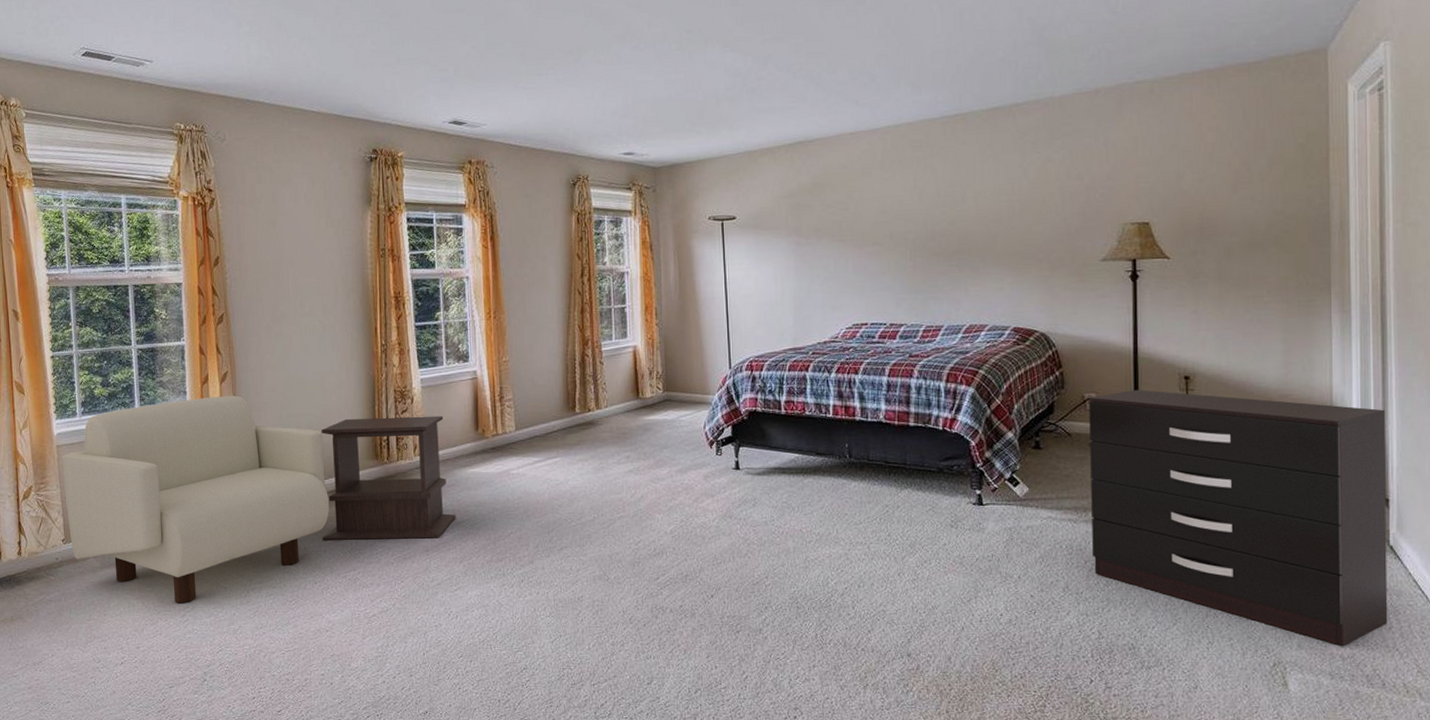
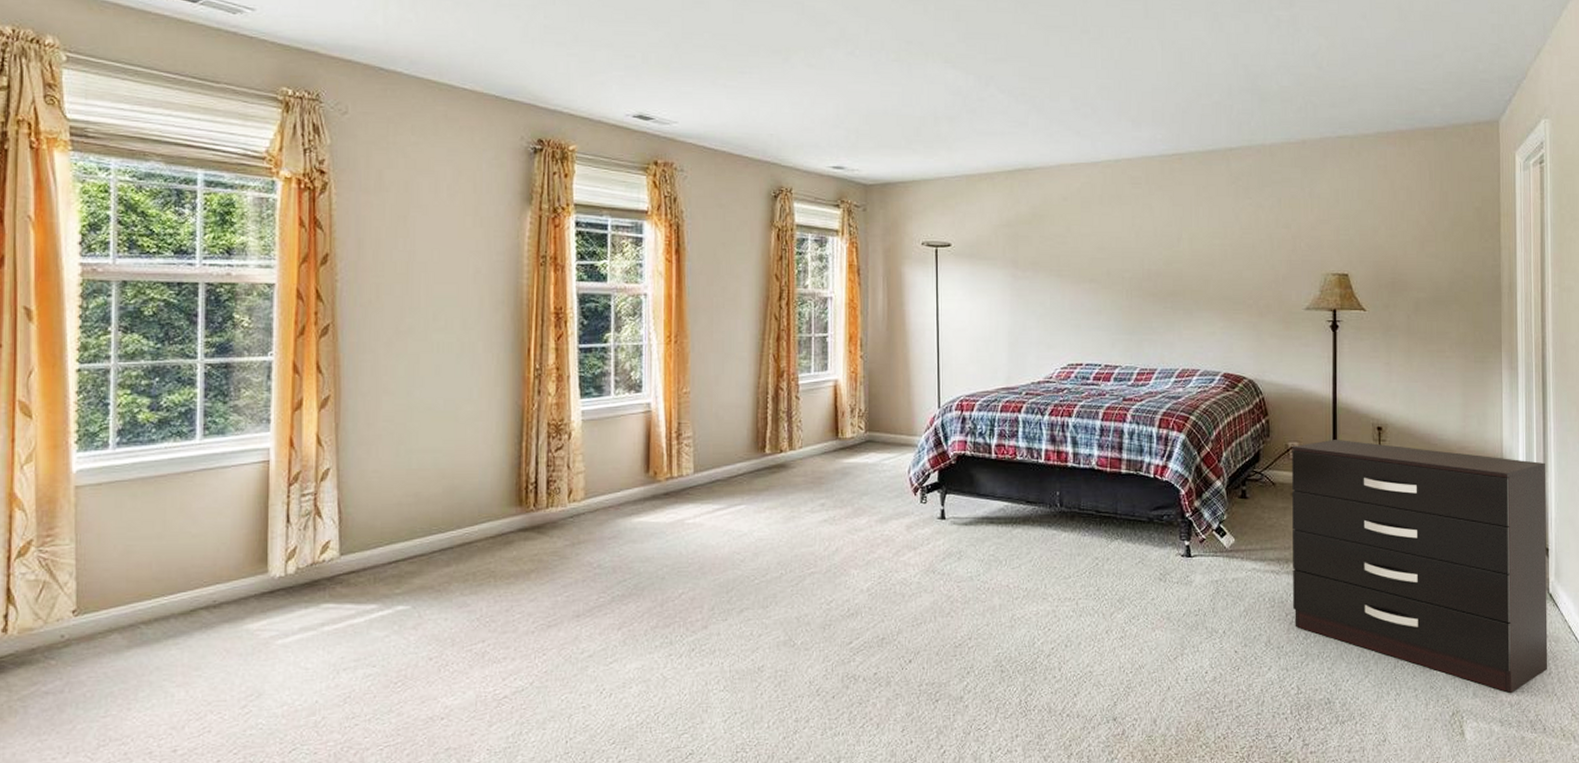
armchair: present [63,396,329,603] -> none [82,426,455,691]
side table: present [321,415,456,540] -> none [443,454,616,605]

